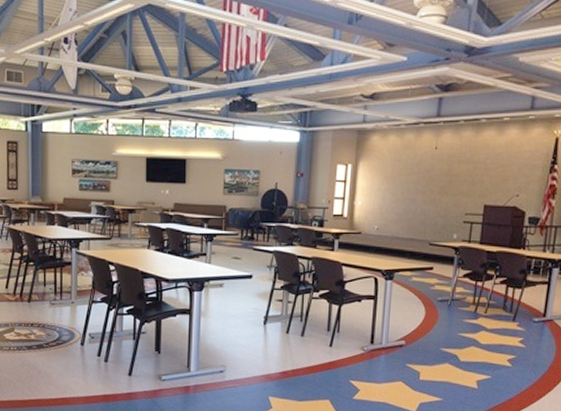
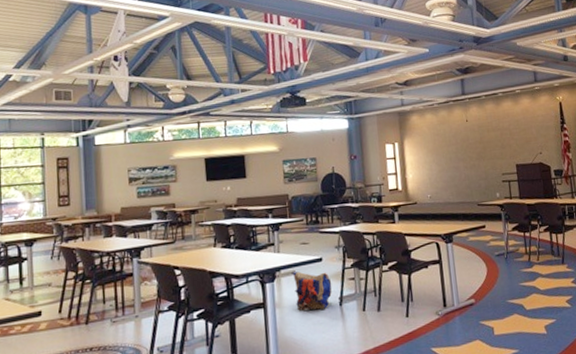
backpack: none [221,285,259,325] -> present [293,271,332,311]

